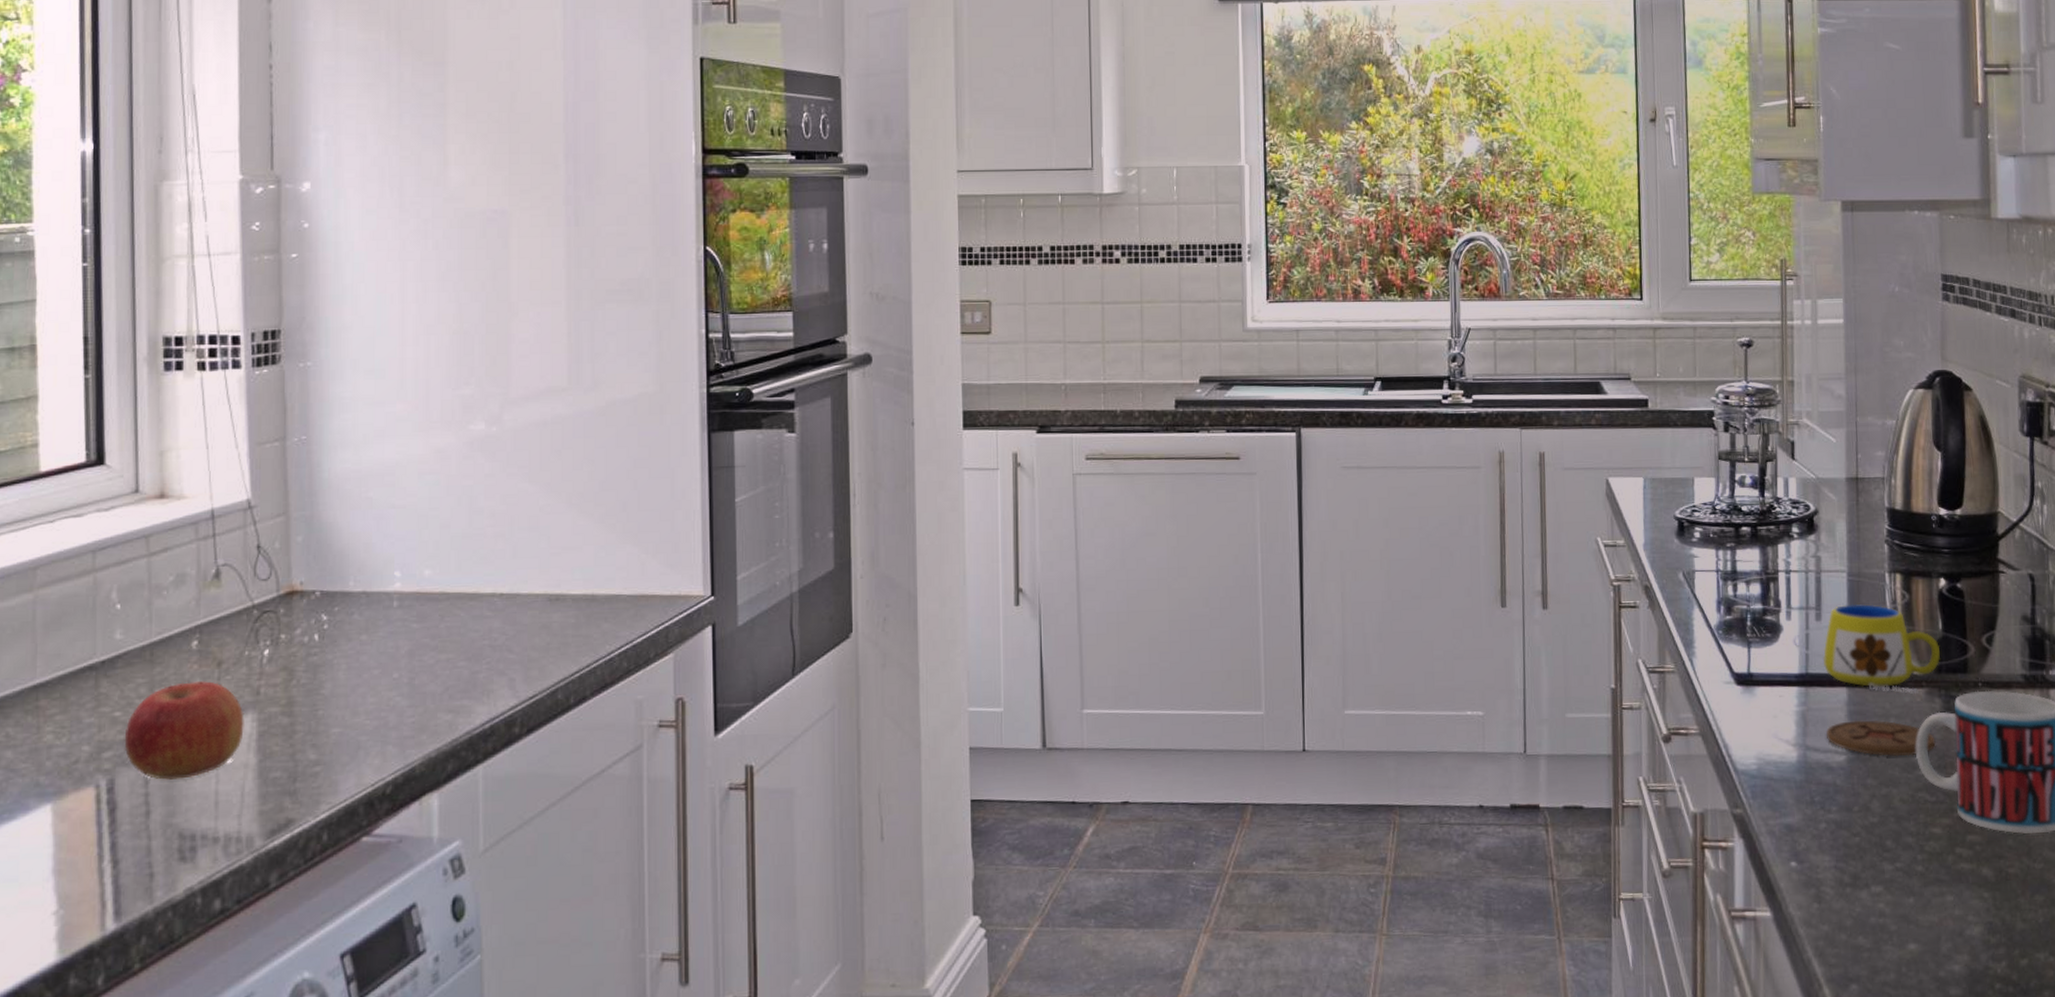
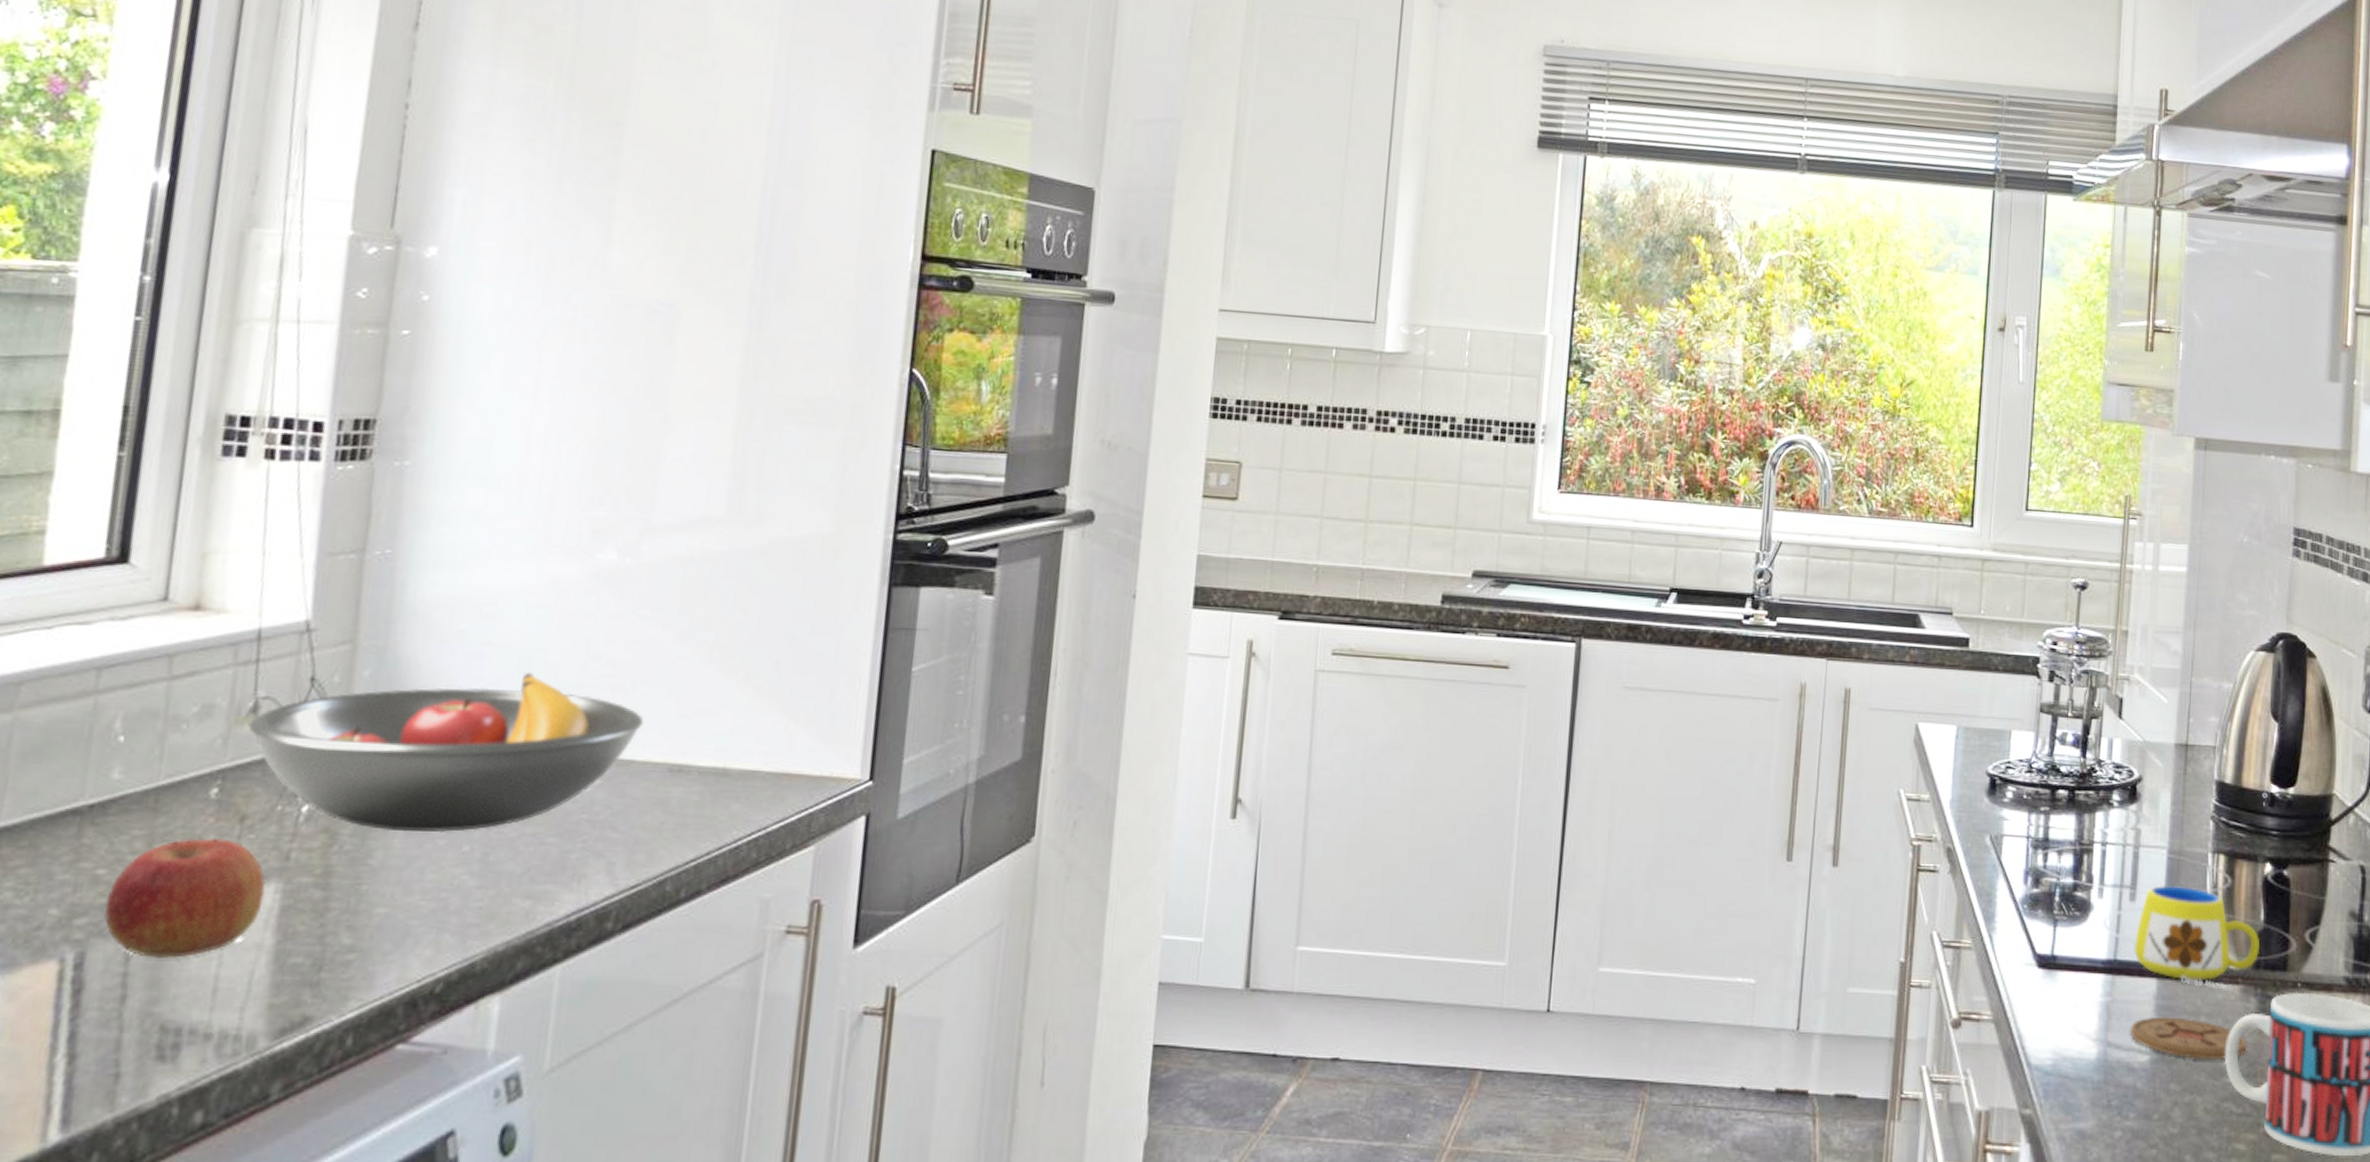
fruit bowl: none [214,528,524,665] -> present [248,673,644,833]

